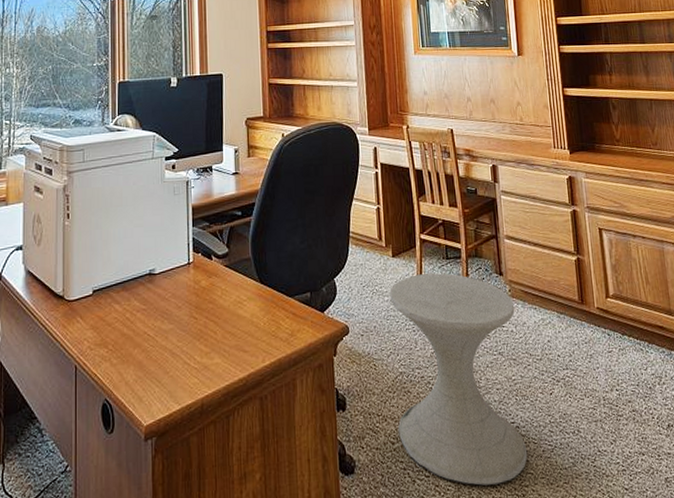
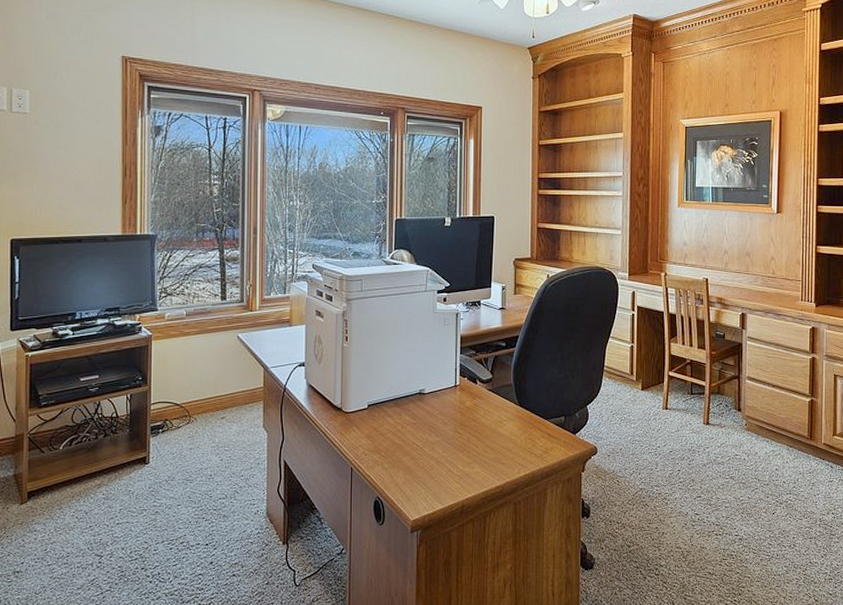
side table: present [389,273,528,486] -> none [635,406,749,584]

